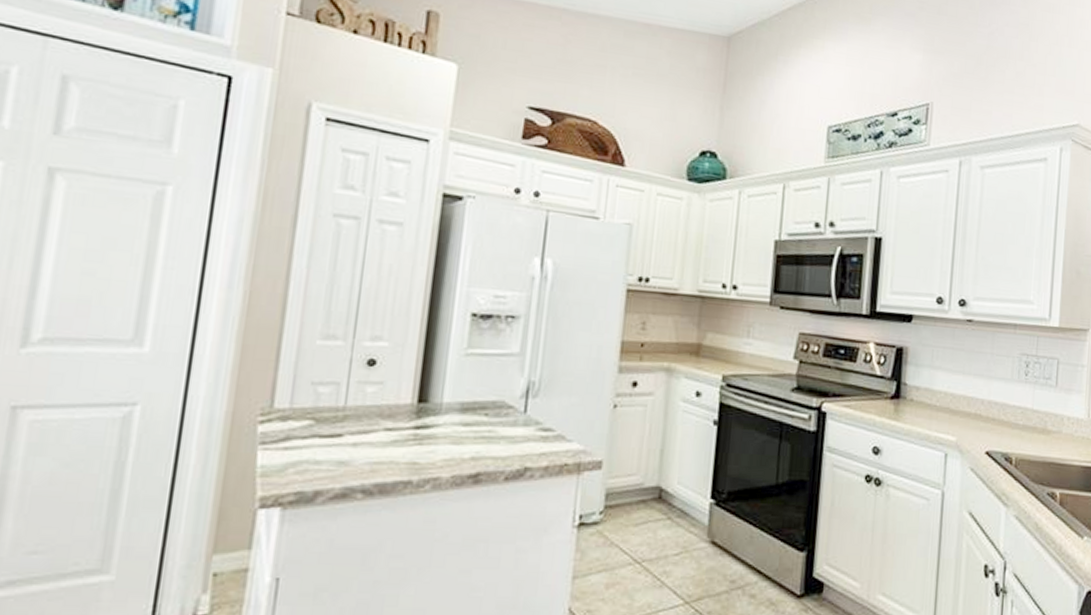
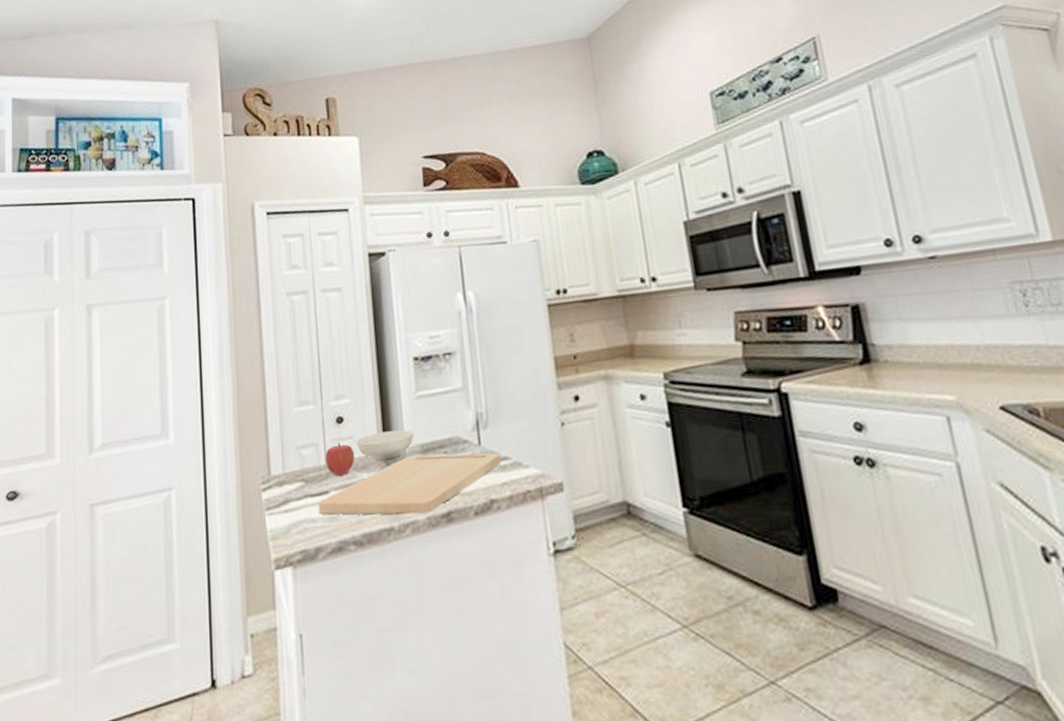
cutting board: none [325,412,546,472] -> present [318,452,502,515]
fruit: none [344,386,383,421] -> present [325,443,355,476]
bowl: none [386,382,456,413] -> present [356,429,414,461]

